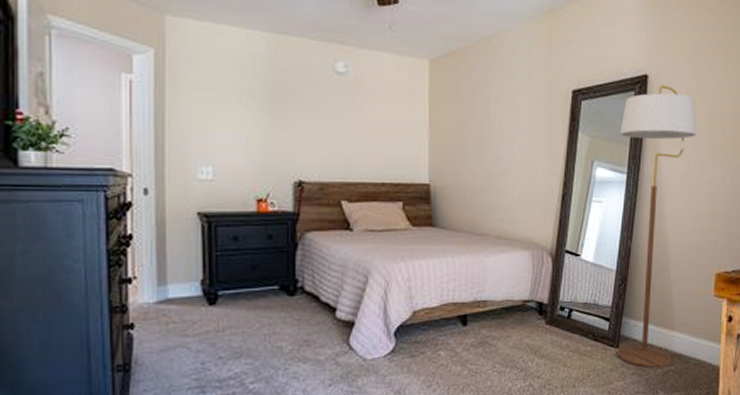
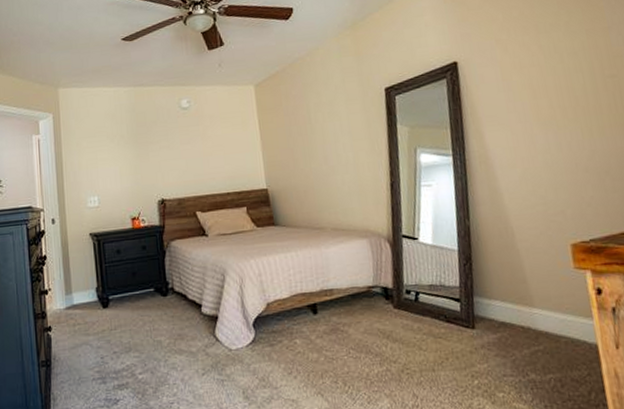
floor lamp: present [617,85,697,367] -> none [438,68,539,348]

